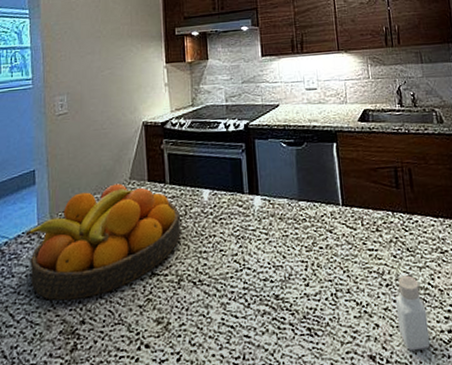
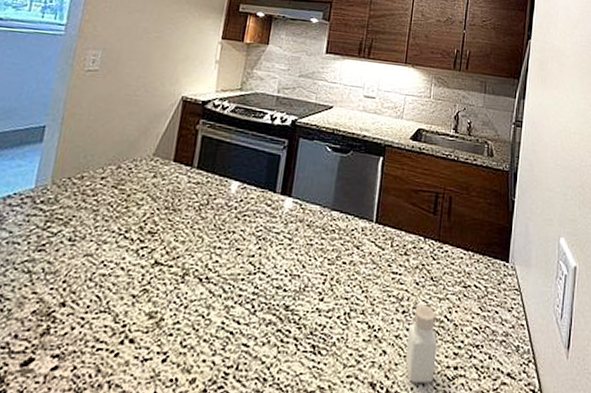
fruit bowl: present [25,183,181,301] -> none [11,157,201,278]

